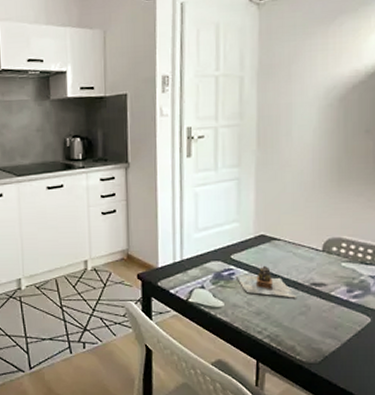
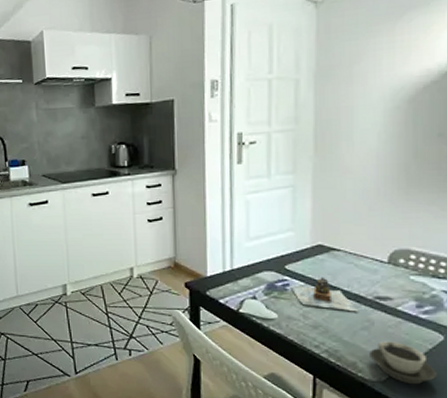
cup: none [307,325,365,365] -> present [370,341,436,385]

